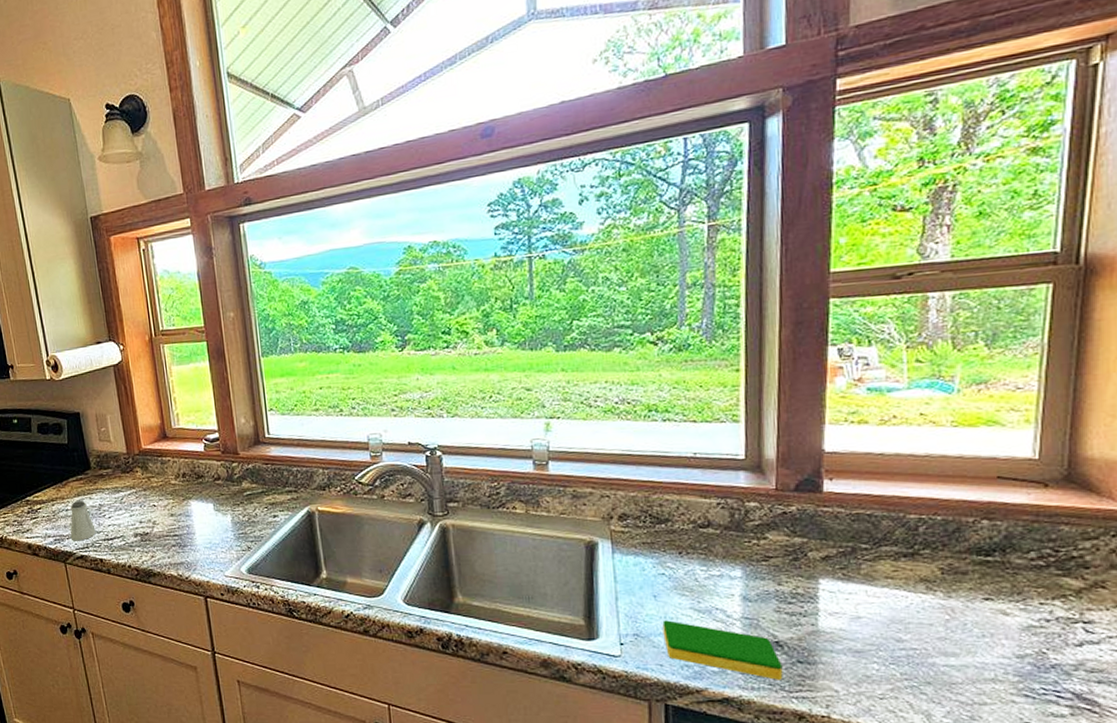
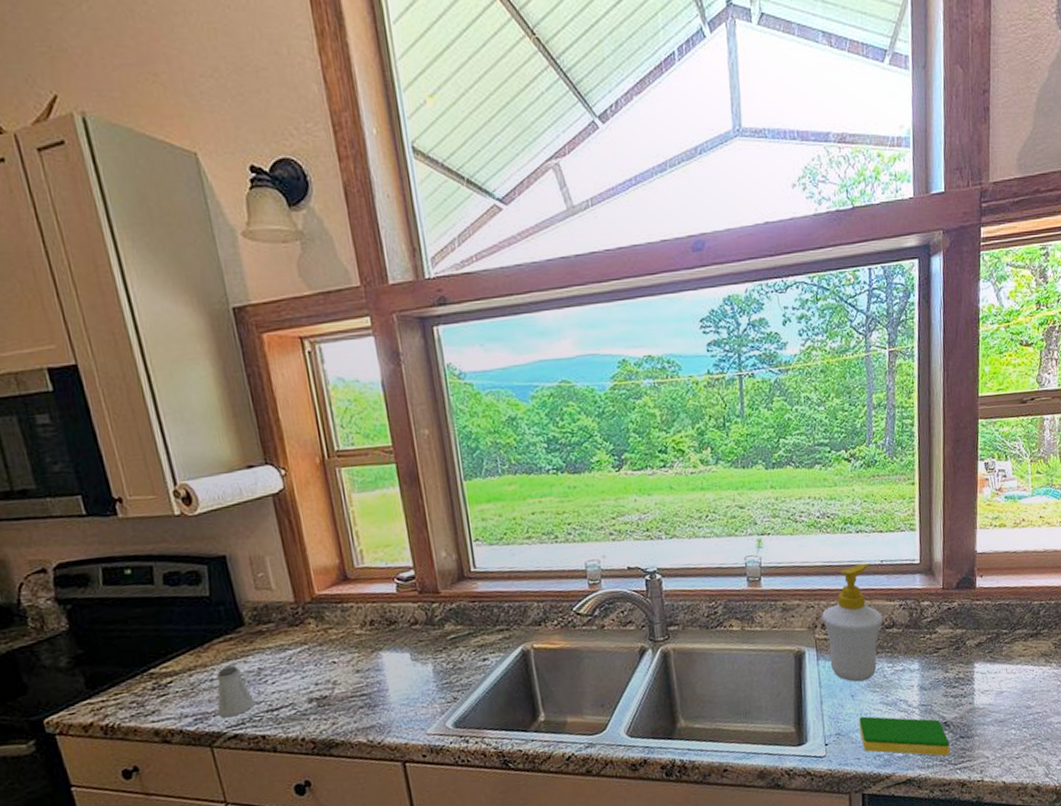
soap bottle: none [618,454,696,582] -> present [821,563,883,682]

